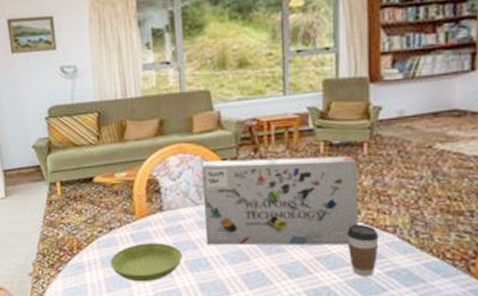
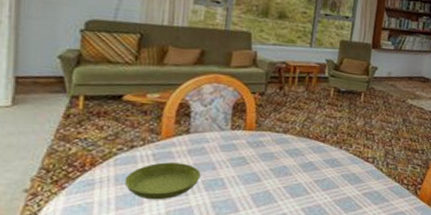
toy set box: present [202,155,358,245] -> none [225,92,356,171]
coffee cup: present [346,225,379,277] -> none [339,155,363,197]

